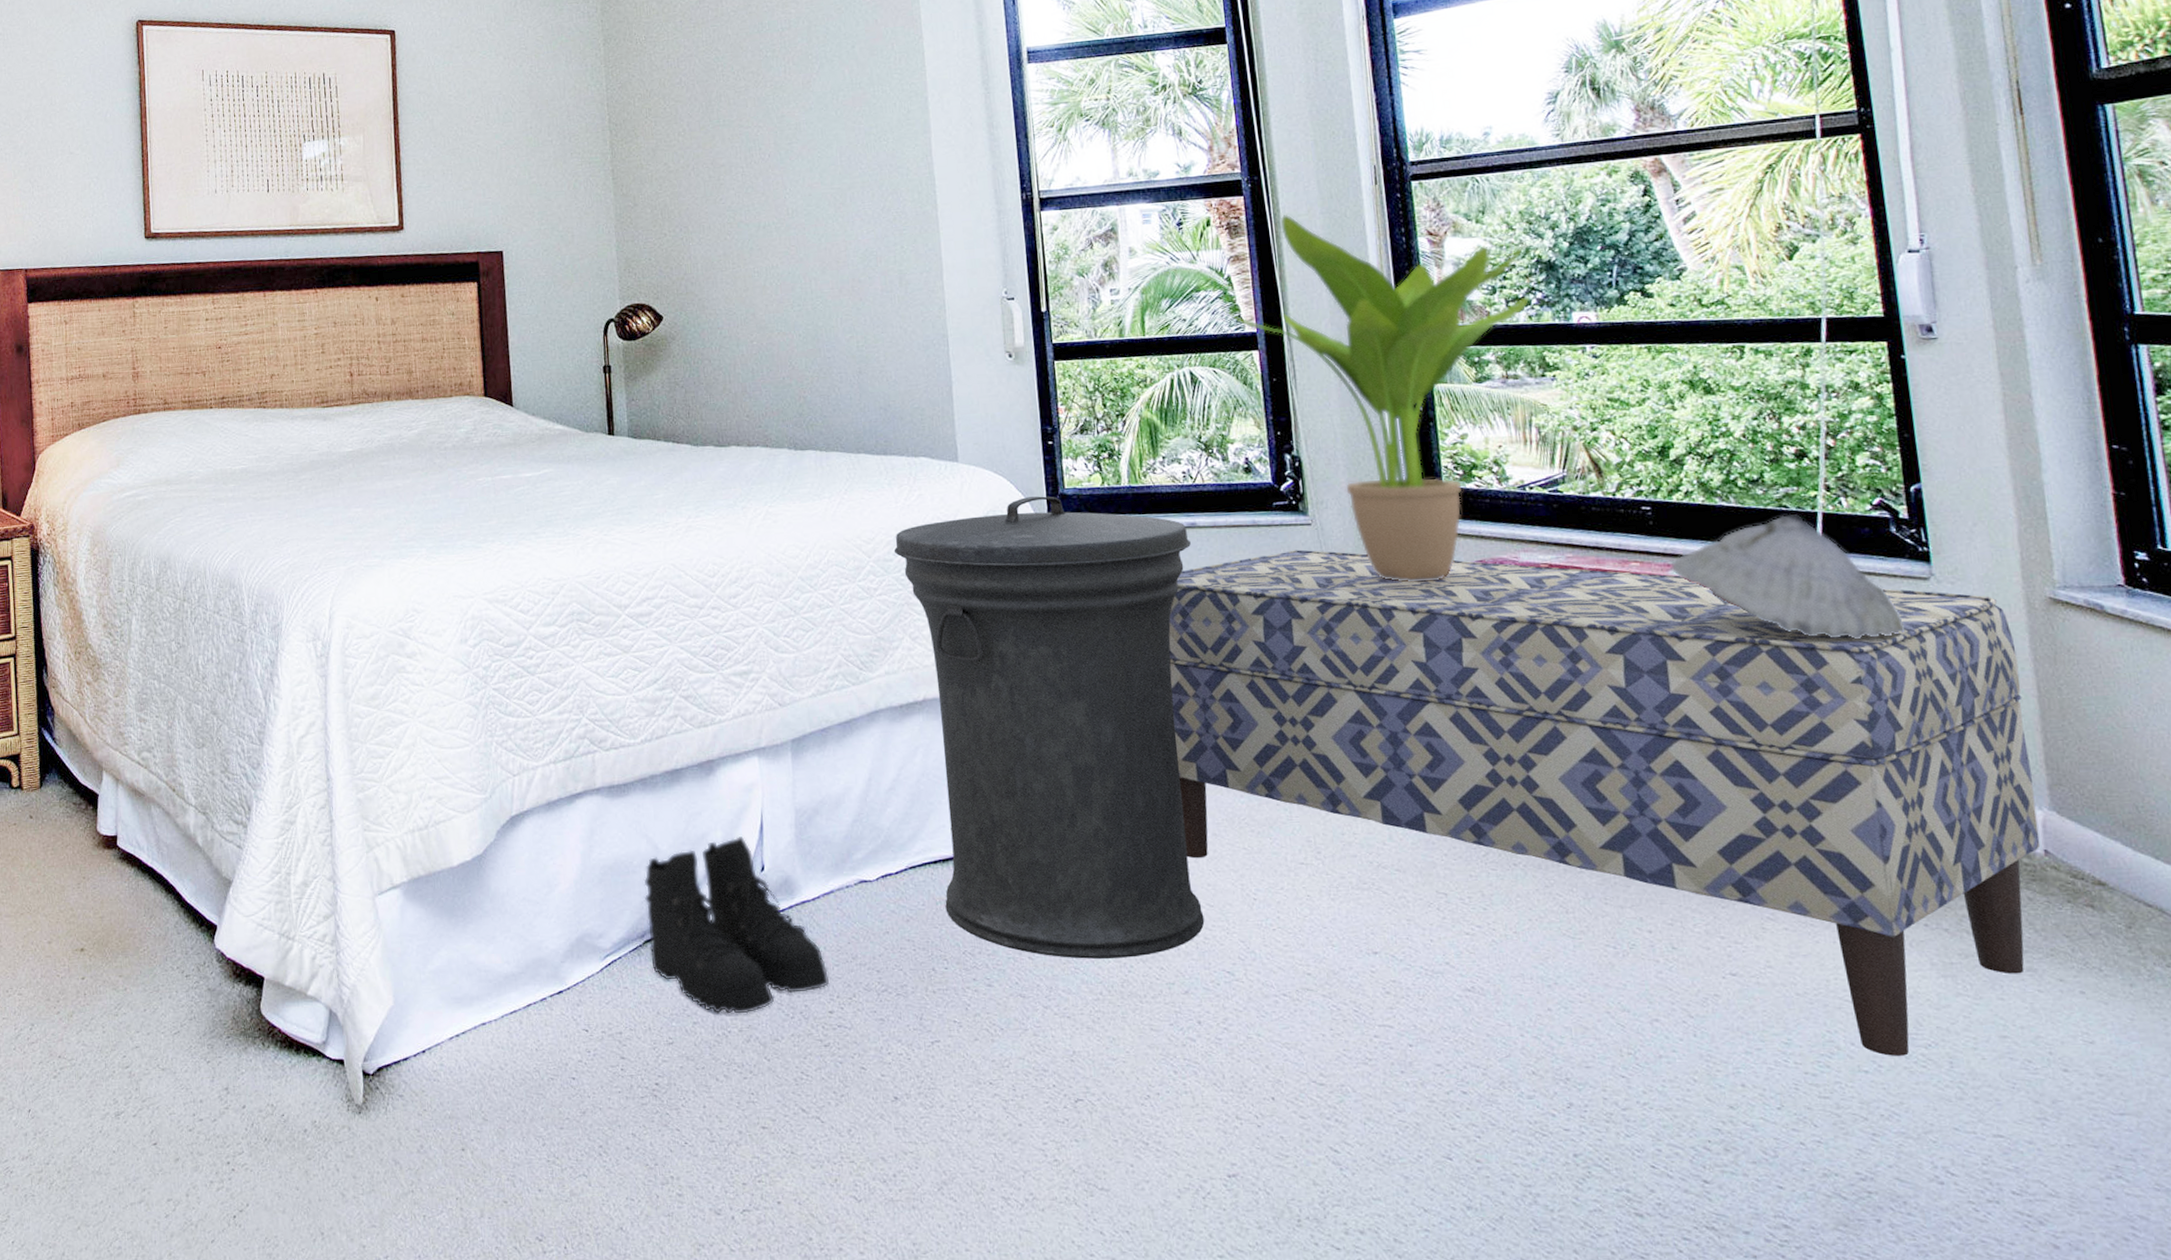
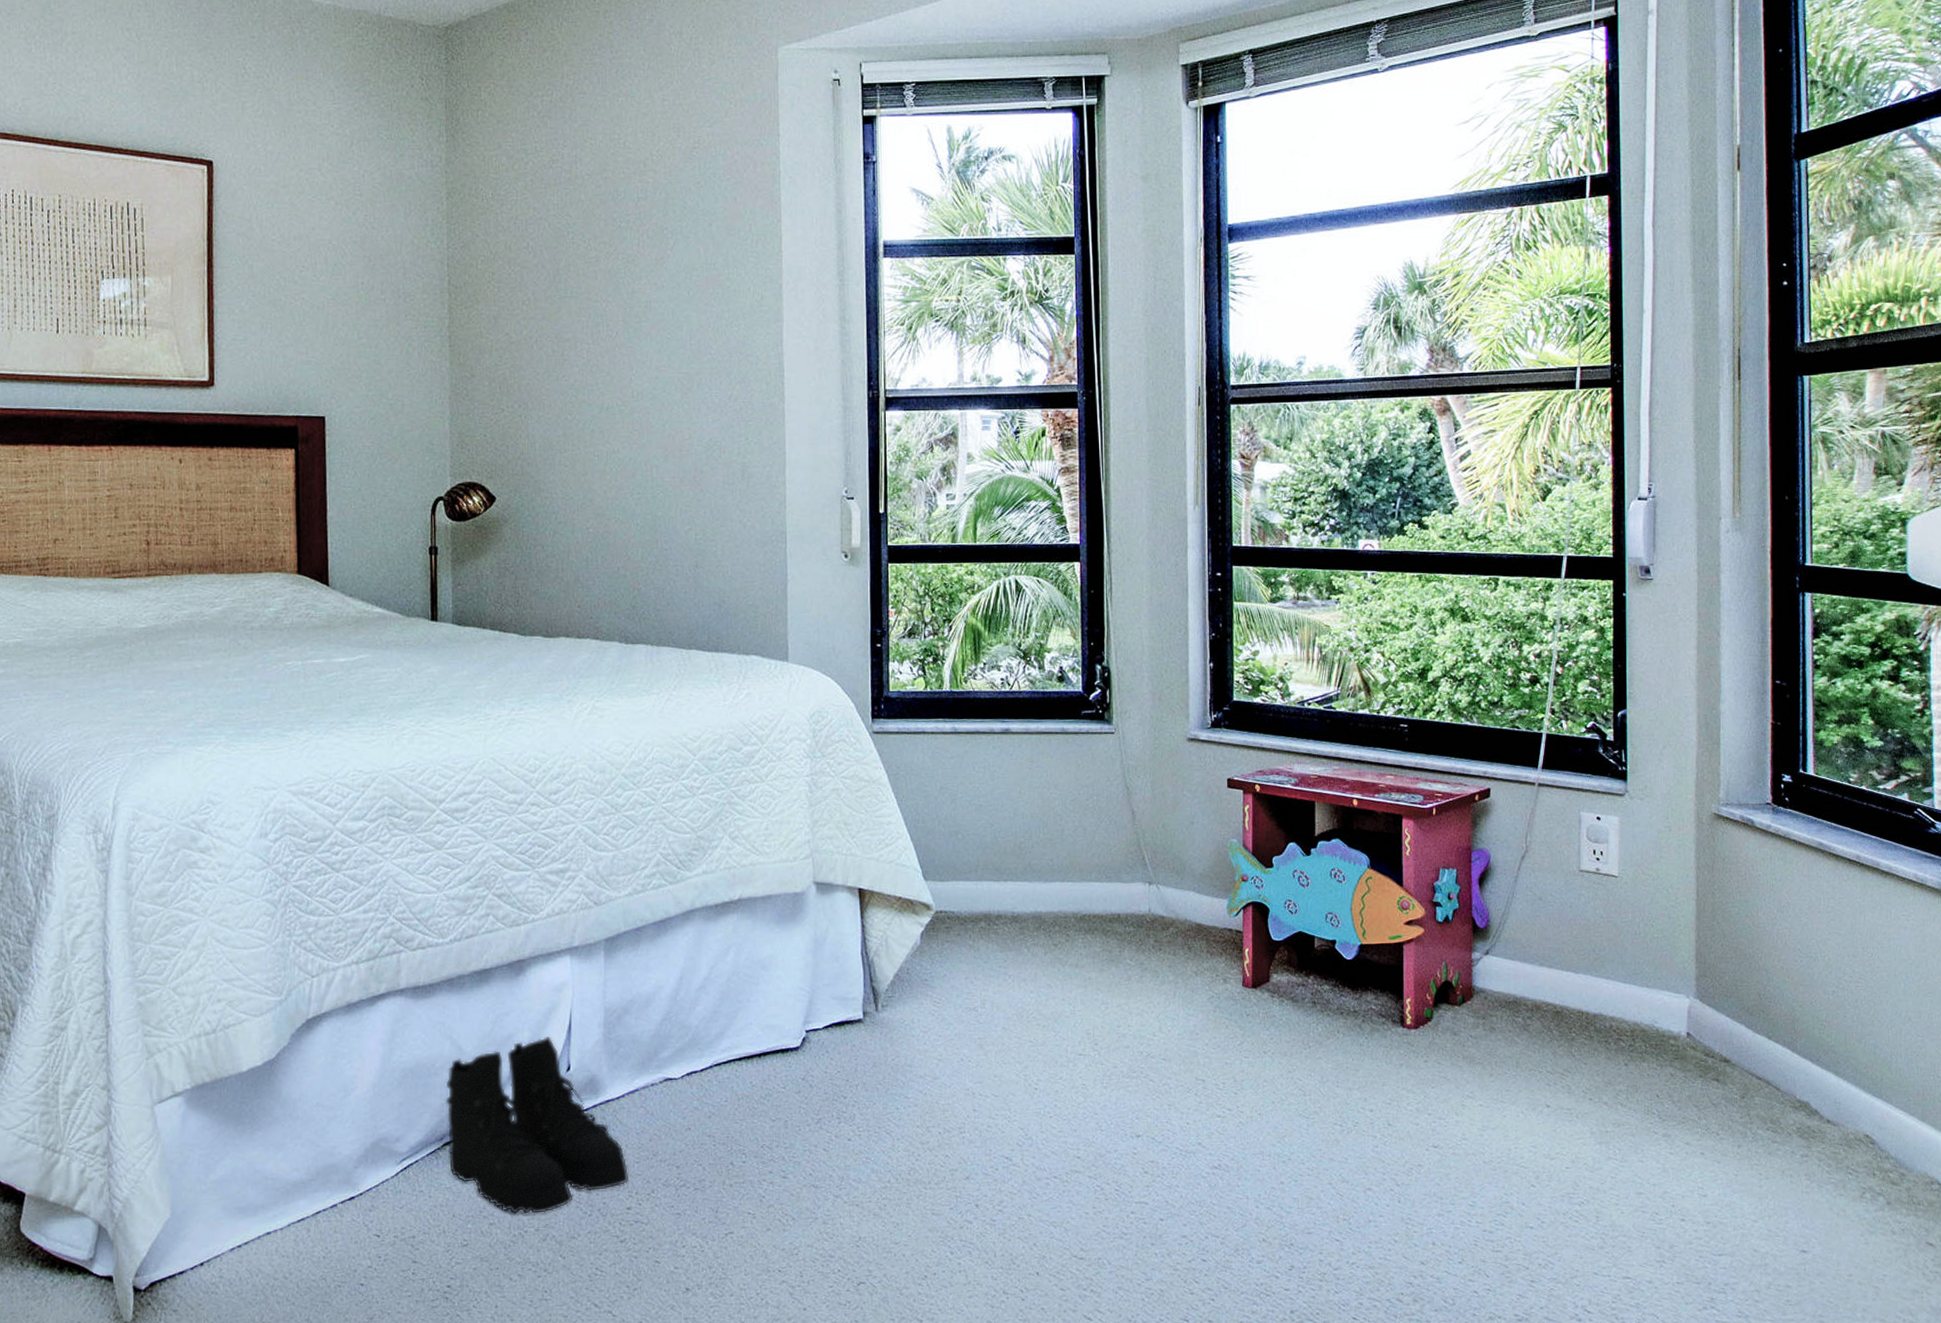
trash can: present [893,496,1205,959] -> none [719,698,1003,1150]
bench: present [1168,549,2041,1056] -> none [974,757,1685,1213]
potted plant: present [1219,214,1529,582] -> none [1047,429,1323,790]
seashell: present [1670,513,1906,640] -> none [1419,734,1601,849]

